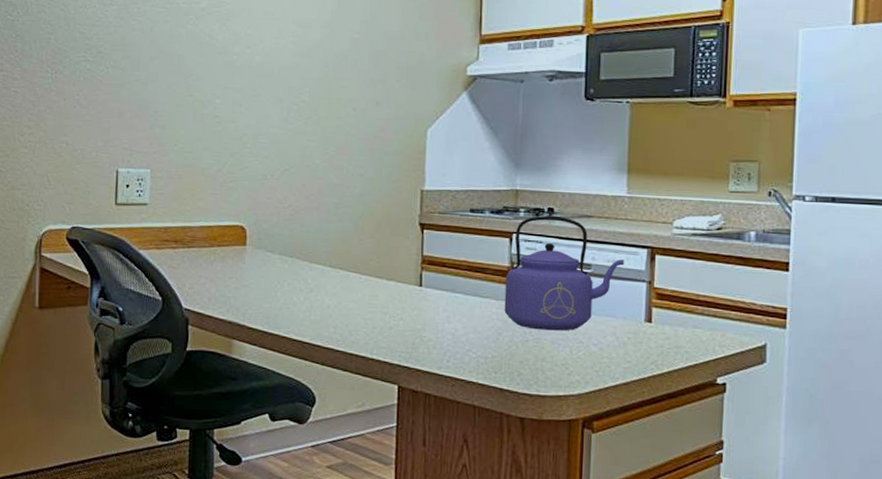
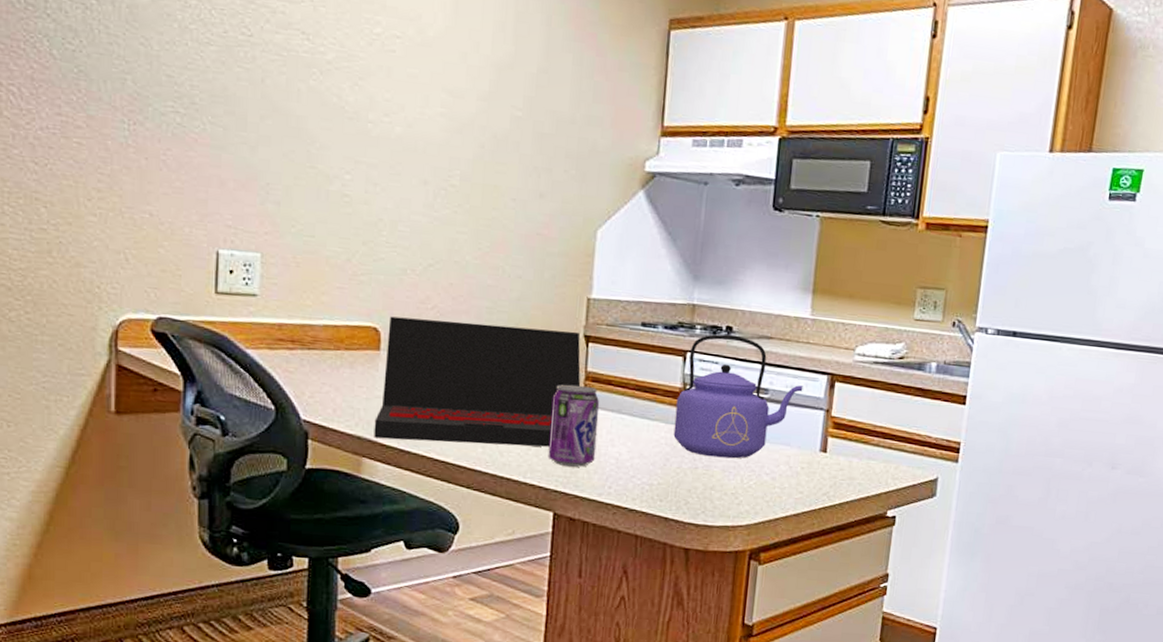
laptop: none [242,216,418,326] -> present [374,316,581,447]
beverage can: none [391,268,436,343] -> present [548,384,600,467]

